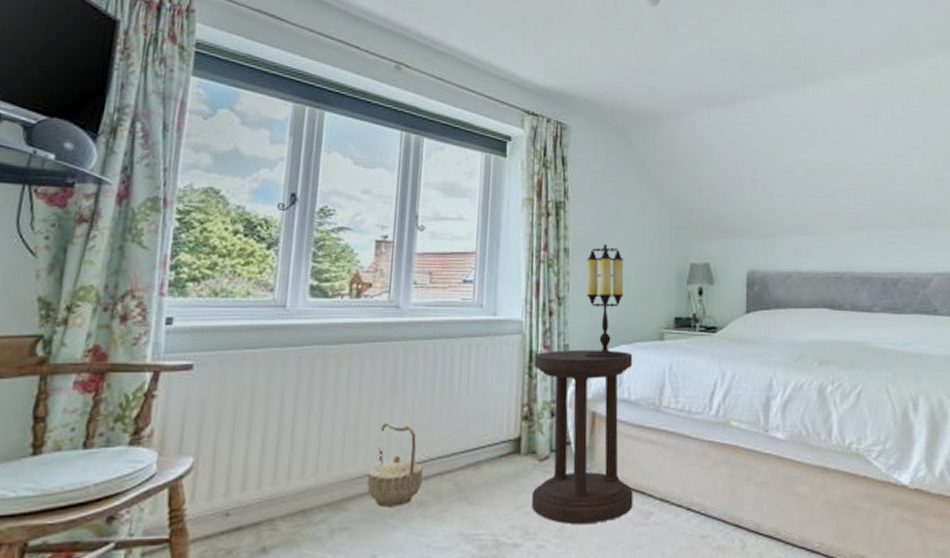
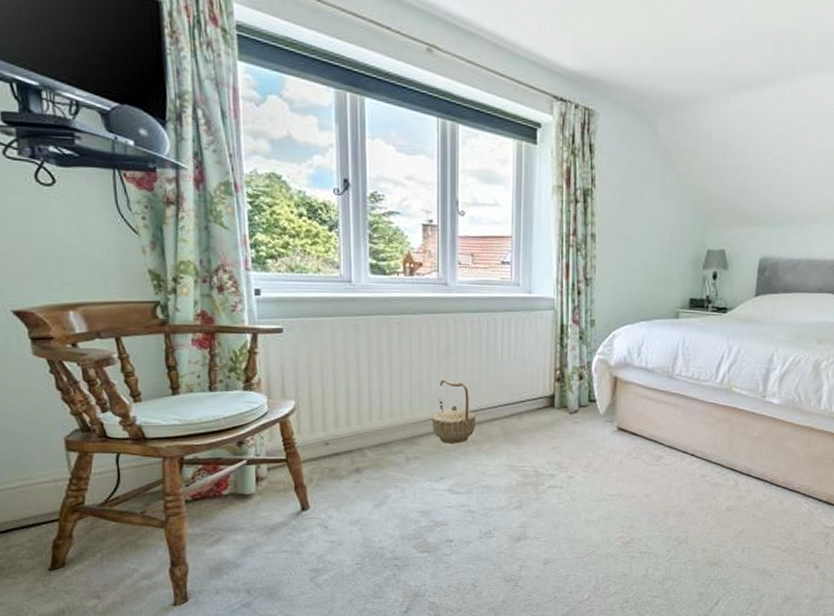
side table: present [531,349,633,524] -> none [563,324,651,462]
table lamp: present [584,244,627,359] -> none [608,230,646,333]

